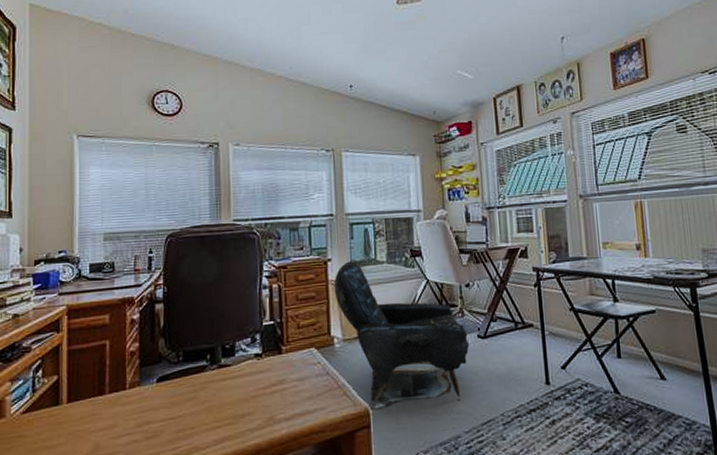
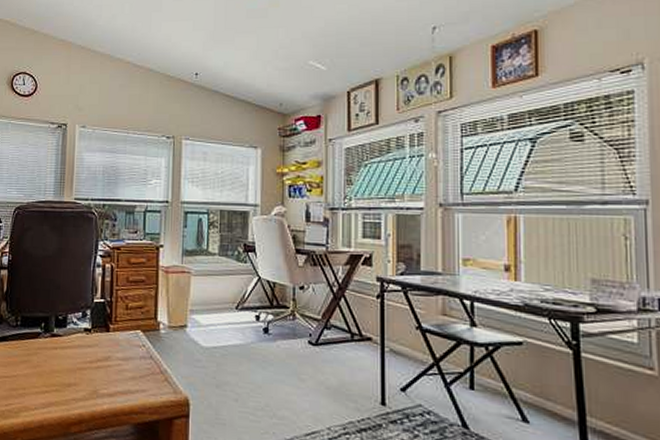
armchair: present [334,261,470,410] -> none [164,249,299,406]

